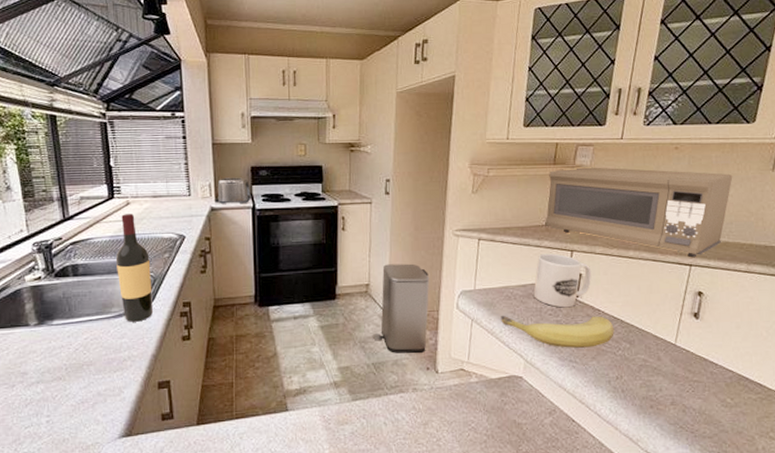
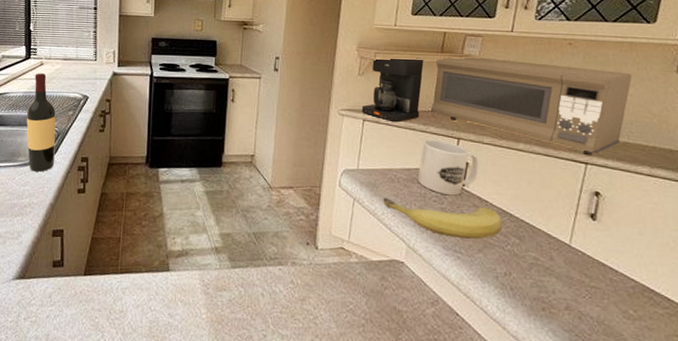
toaster: present [215,177,252,205] -> none [117,46,151,72]
pedal bin: present [372,263,430,353] -> none [254,137,314,227]
coffee maker: none [476,171,537,240] -> present [361,57,424,123]

